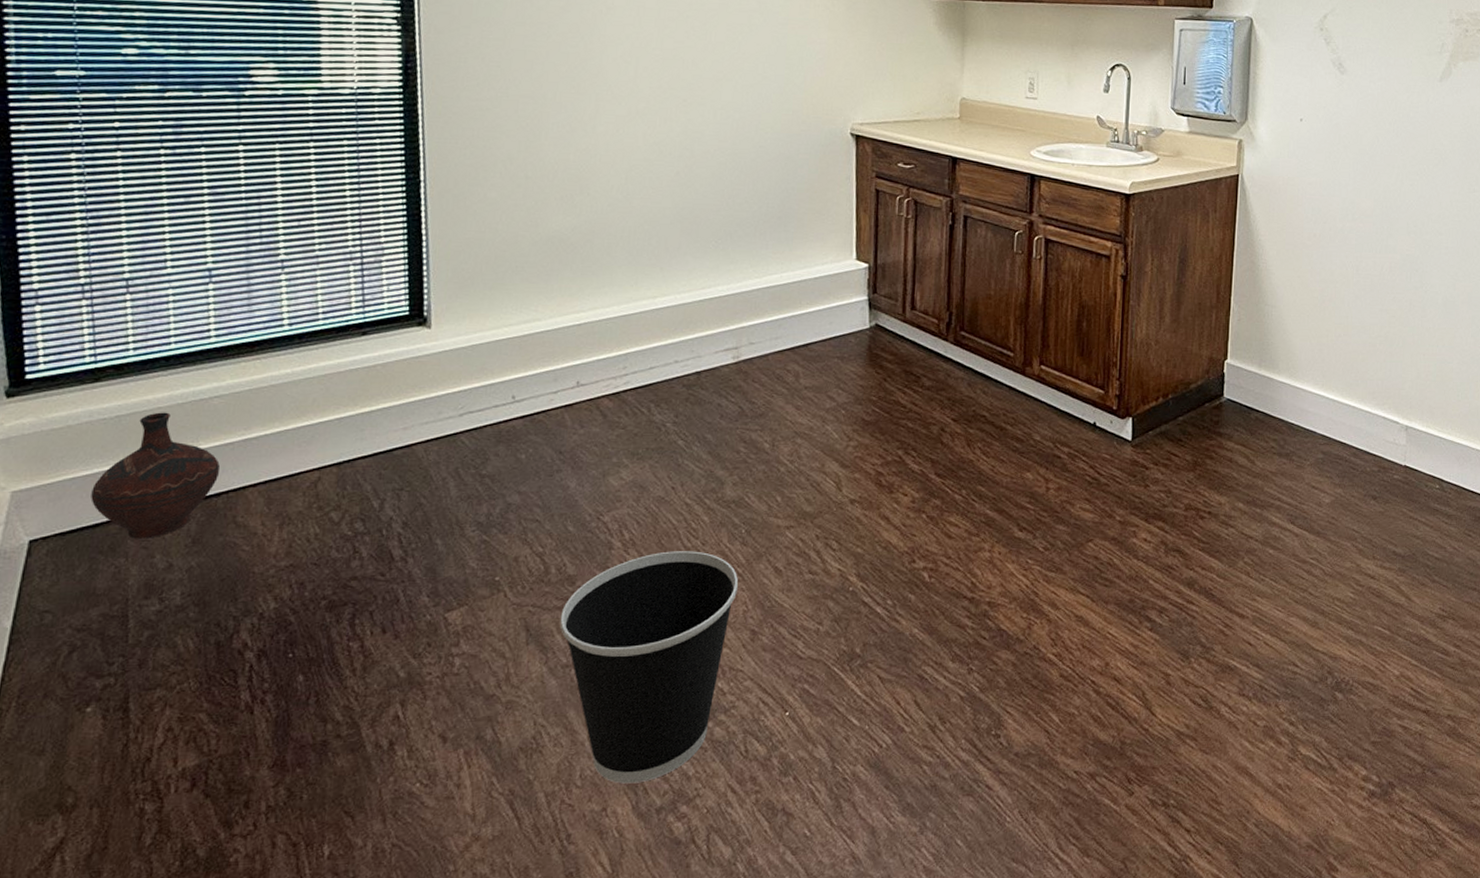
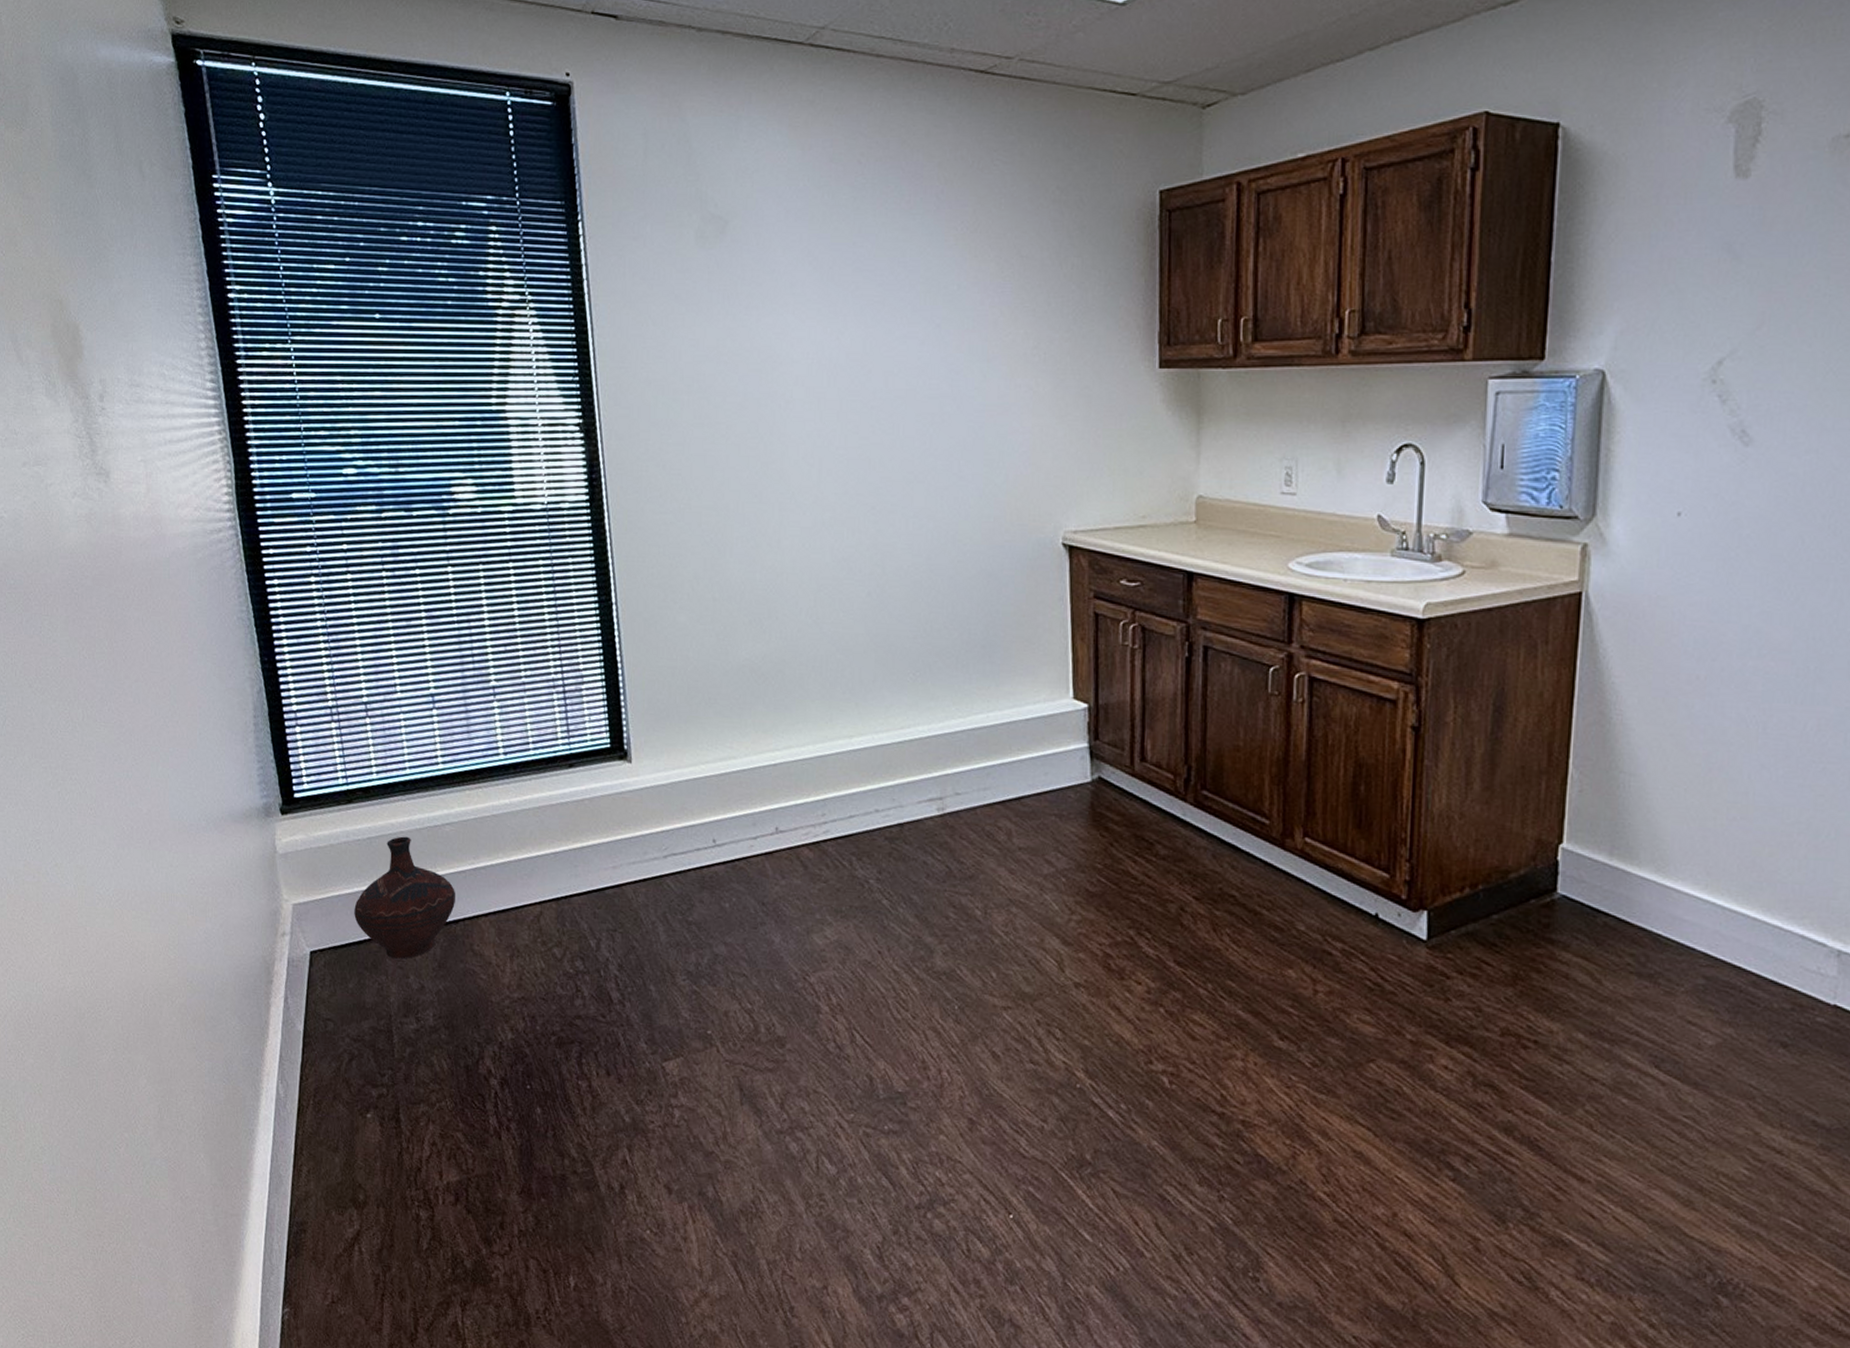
wastebasket: present [560,551,739,784] -> none [772,1021,954,1266]

